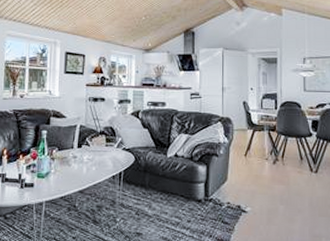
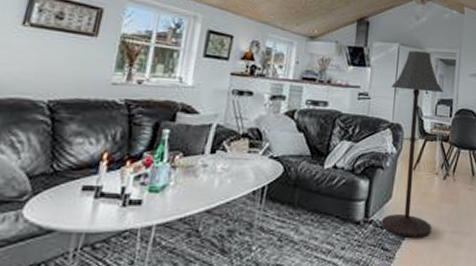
floor lamp: none [218,53,267,215] -> present [382,50,443,239]

